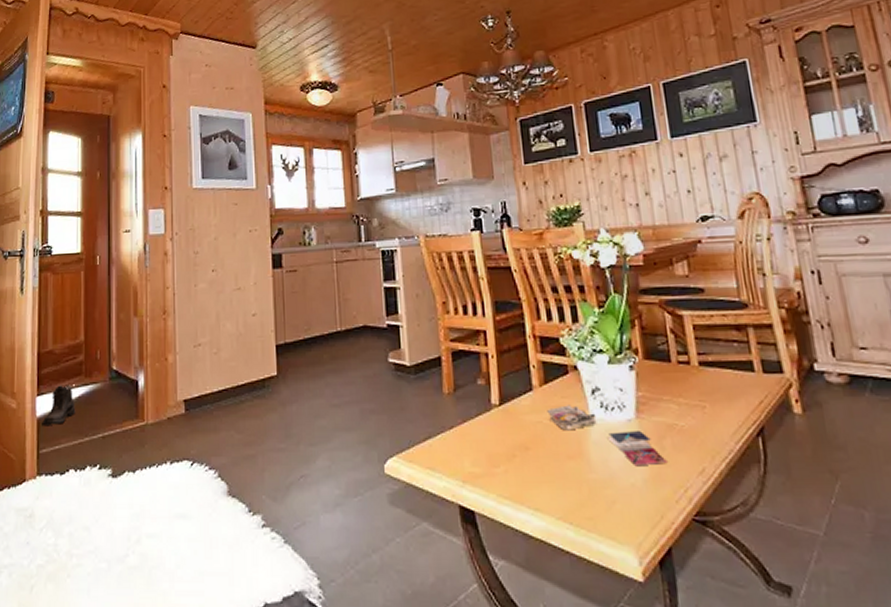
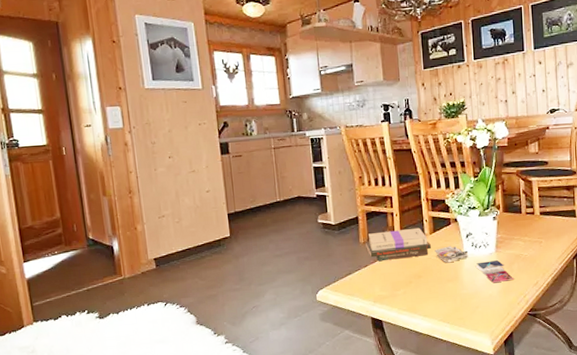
boot: present [42,385,76,427] -> none [31,252,61,286]
books: none [451,376,542,422] -> present [366,227,431,262]

